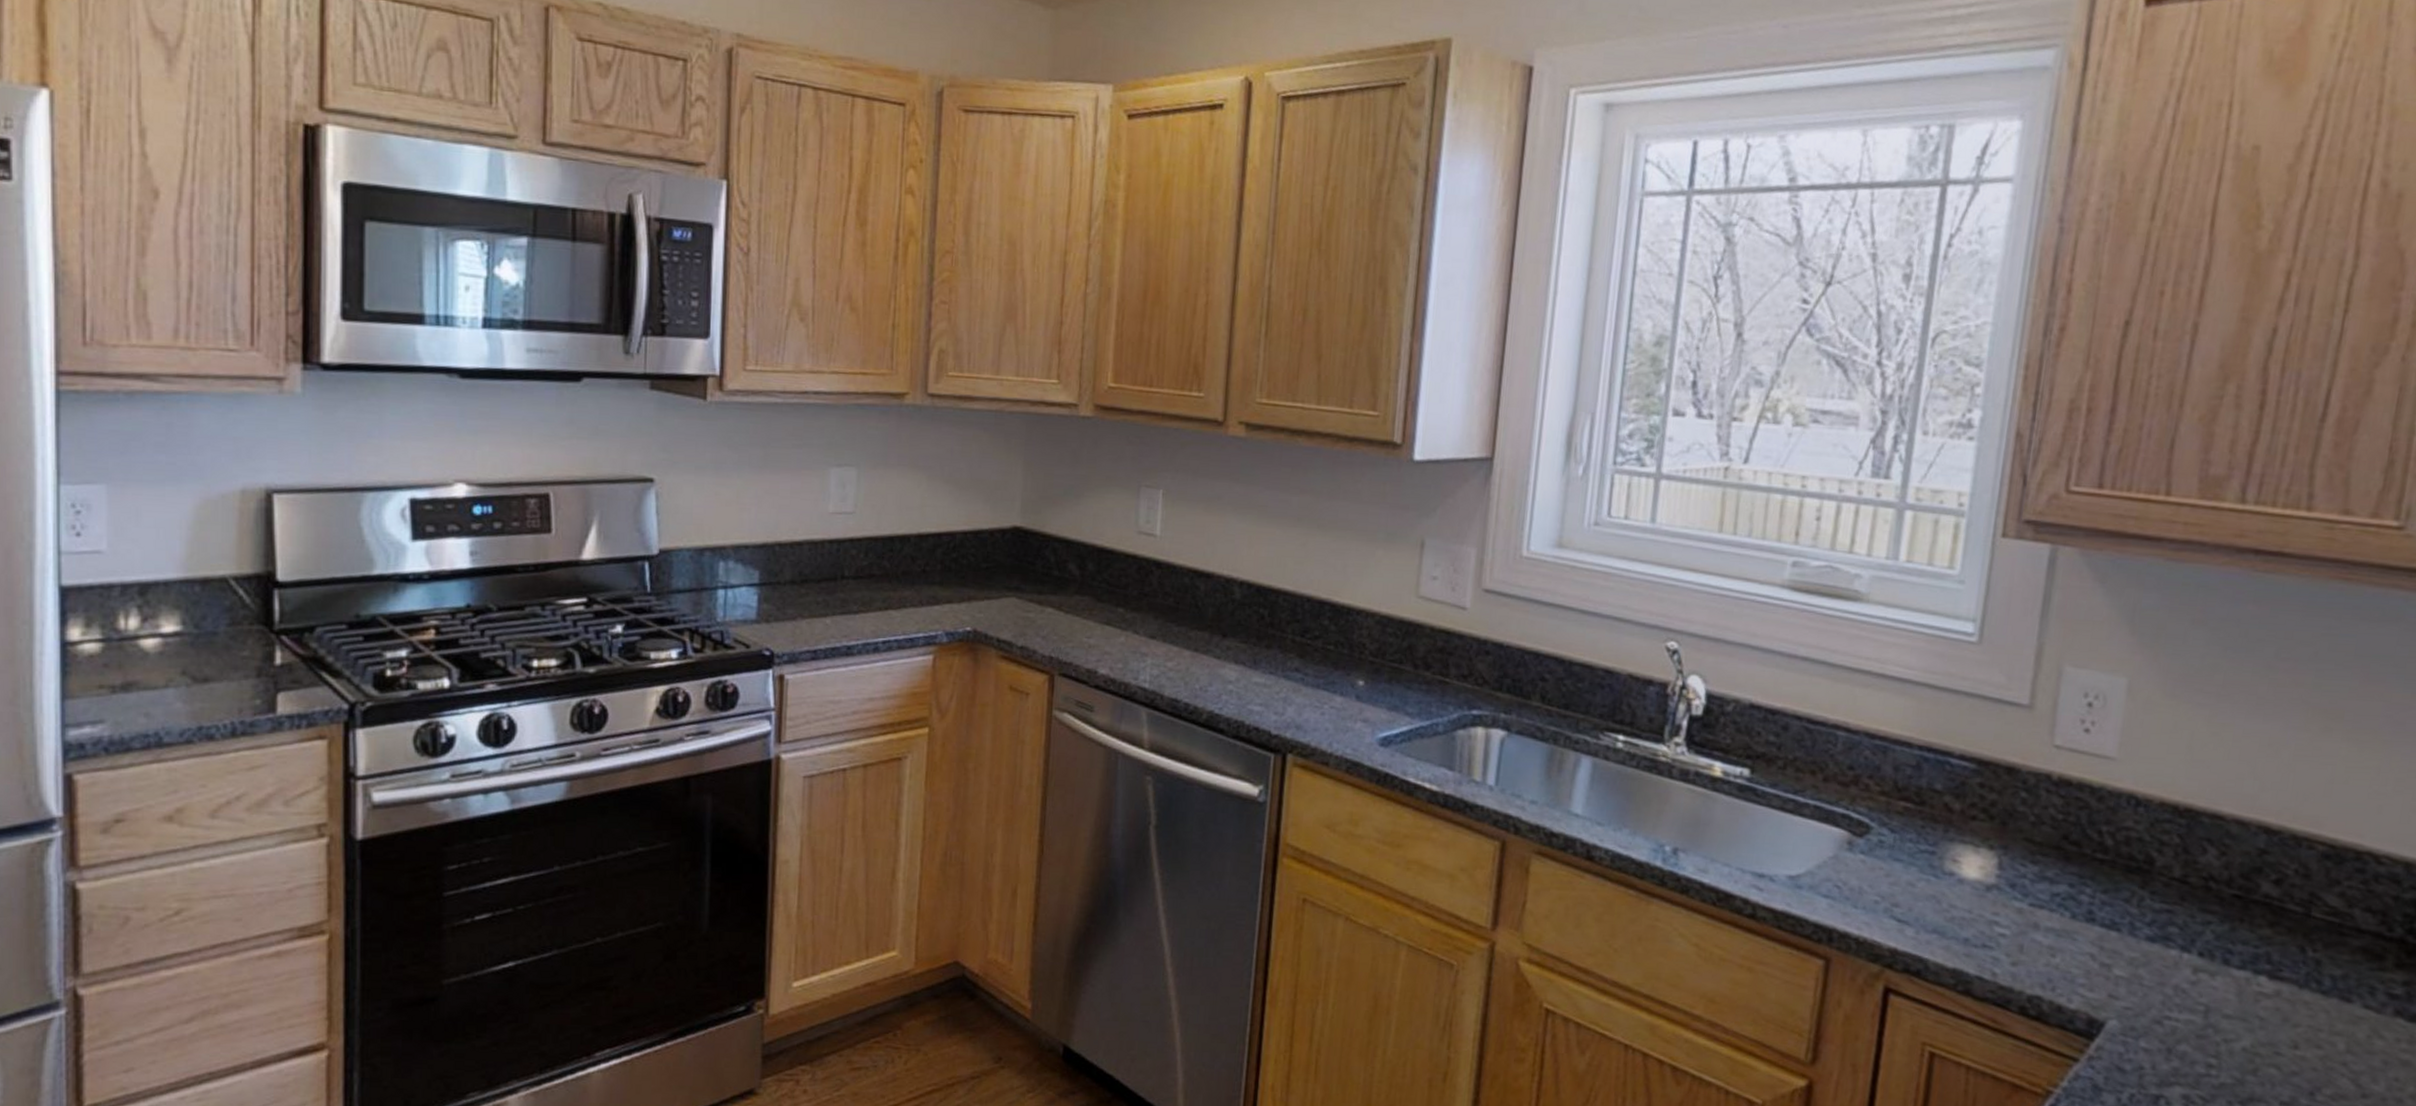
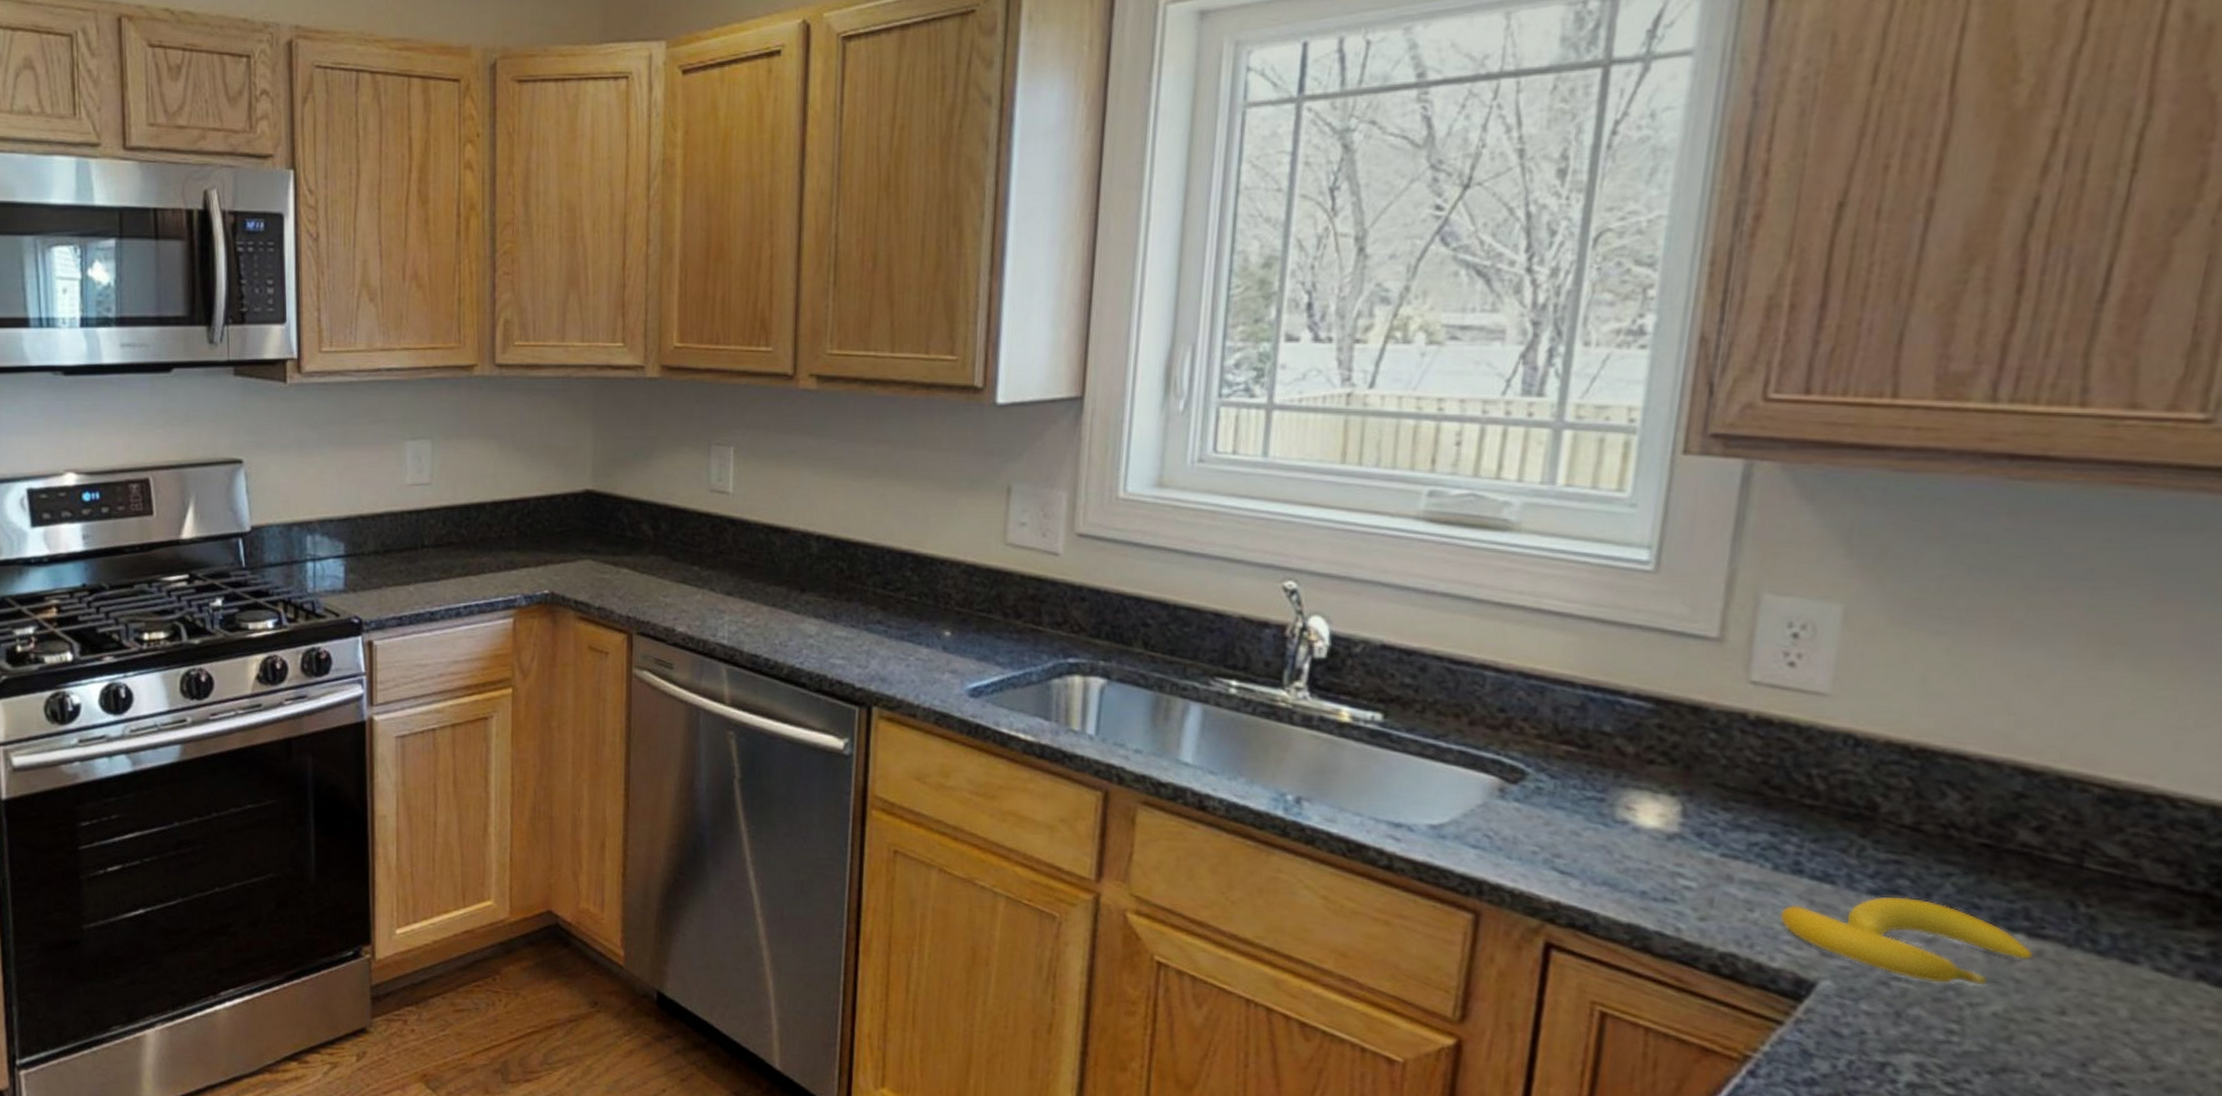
banana: none [2076,943,2273,1023] -> present [1780,896,2033,986]

